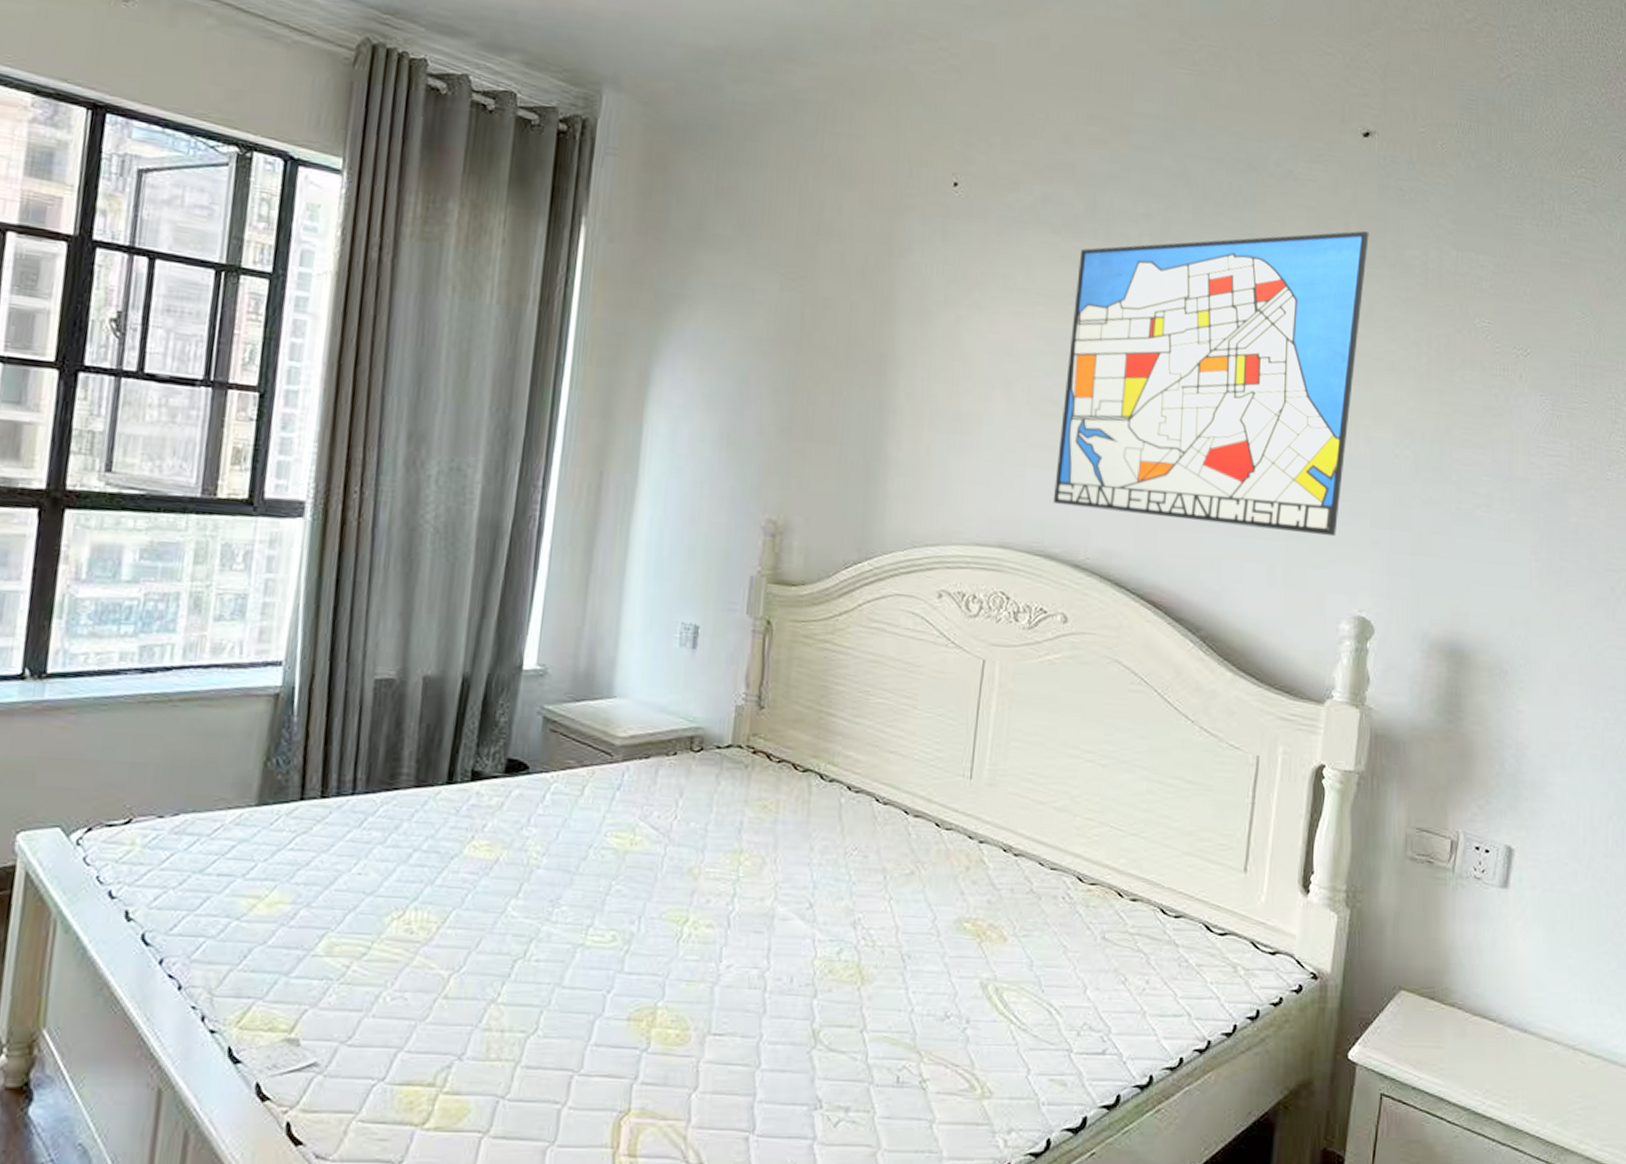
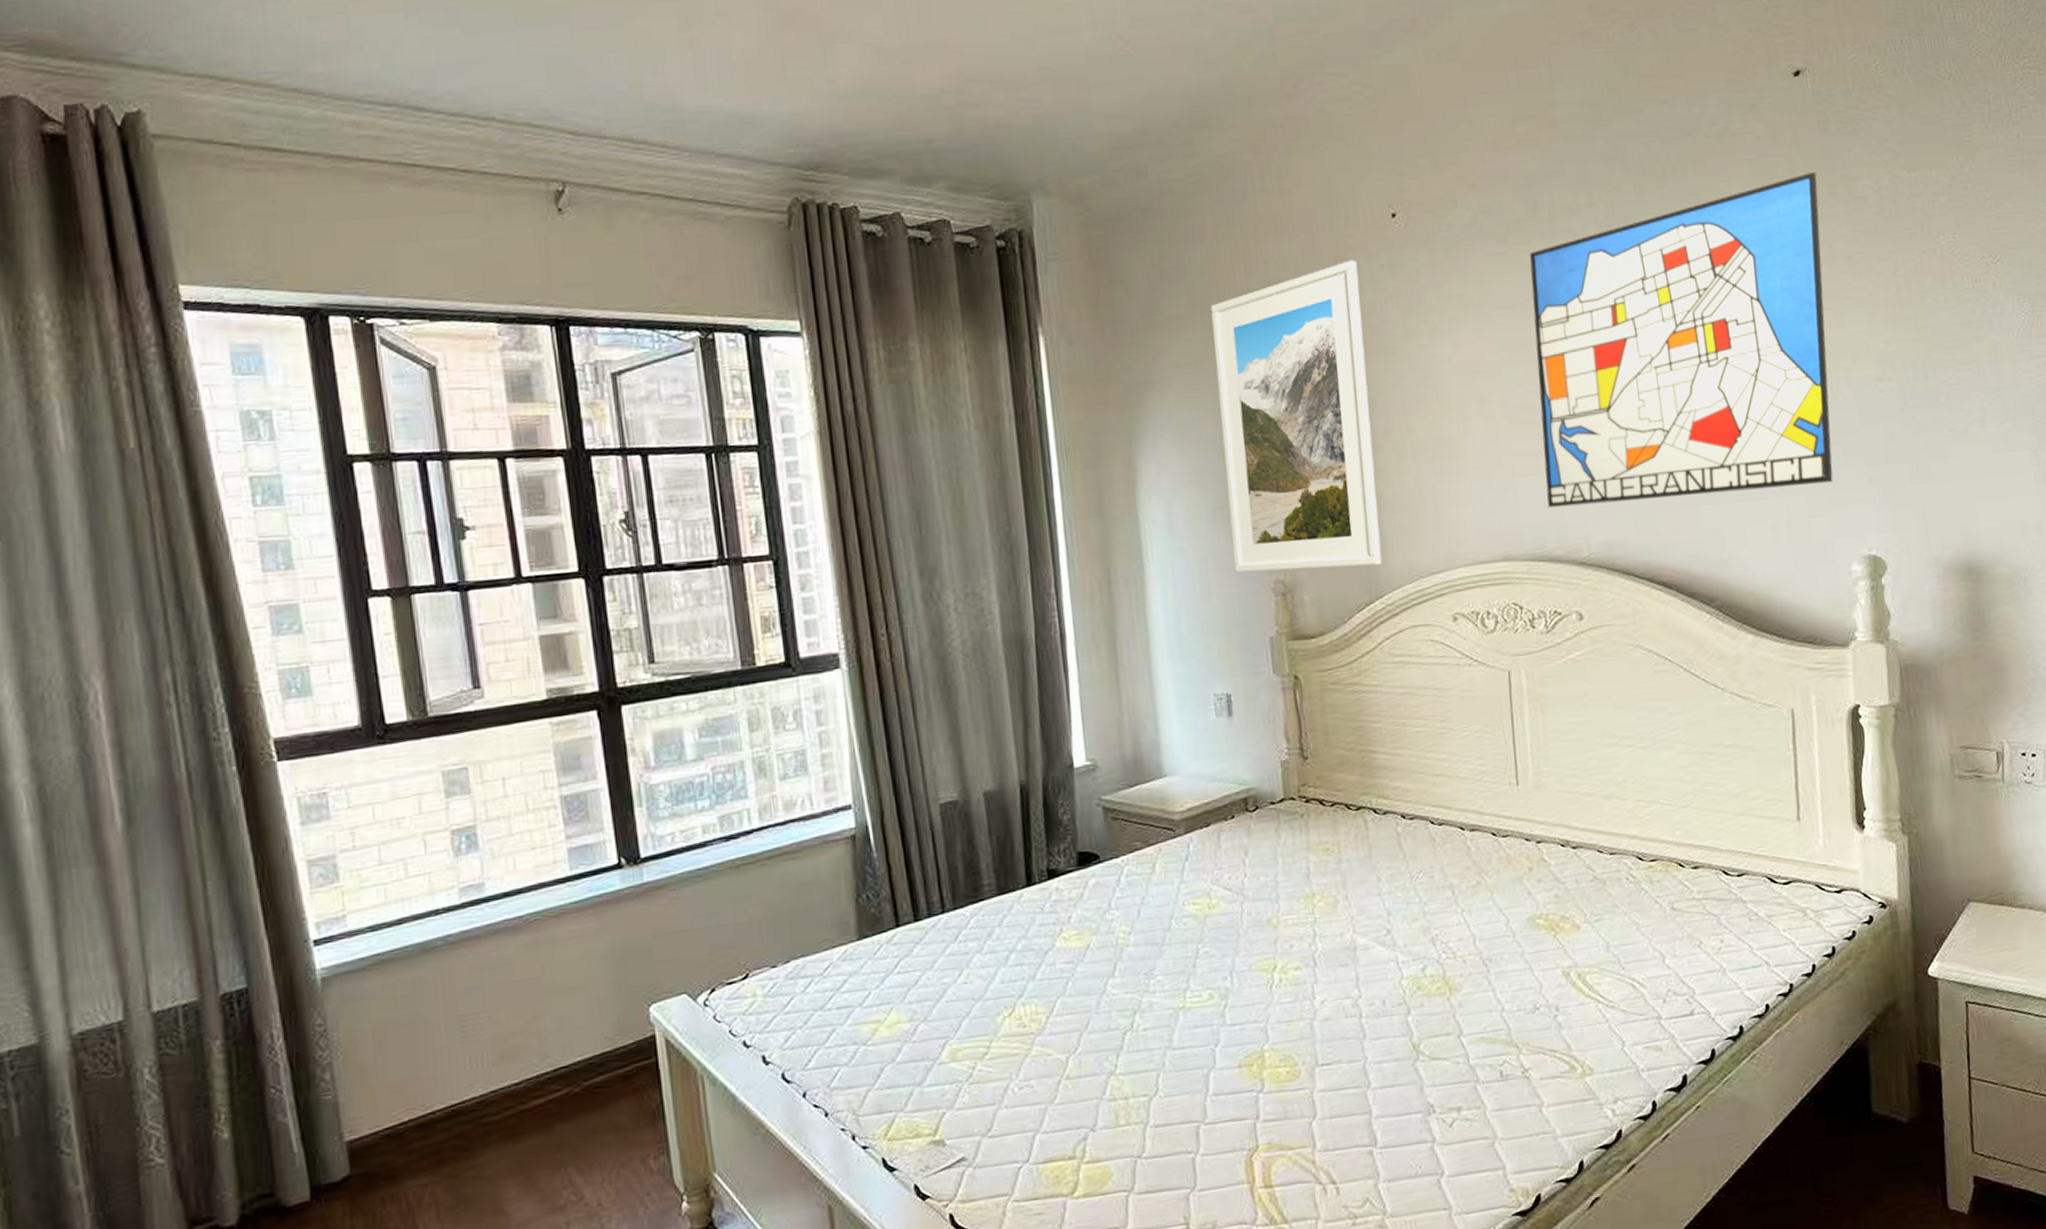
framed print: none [729,218,911,526] -> present [1210,260,1382,573]

